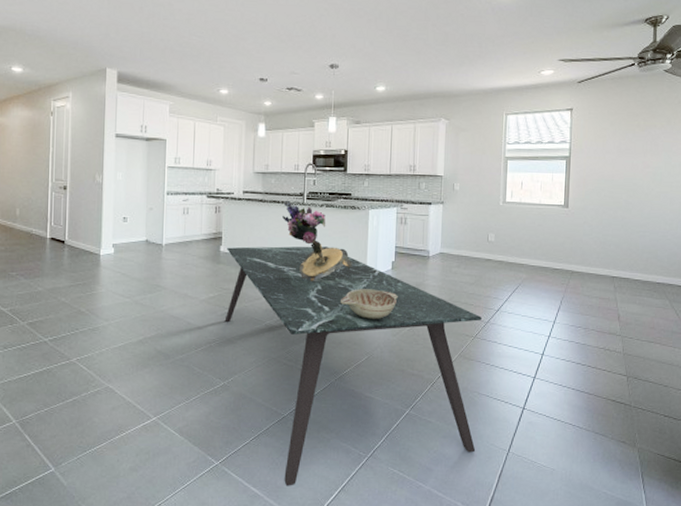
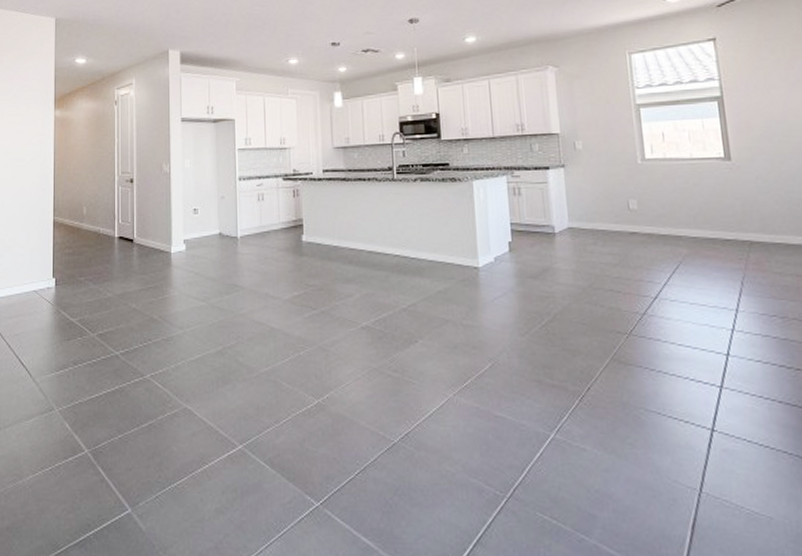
dining table: present [224,246,482,486] -> none [310,228,654,537]
bouquet: present [283,201,354,281] -> none [370,178,461,271]
decorative bowl: present [341,289,398,320] -> none [450,277,522,317]

